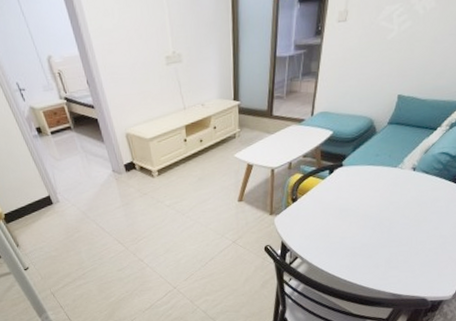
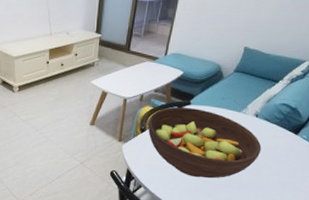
fruit bowl: none [299,169,420,242] -> present [147,106,262,179]

